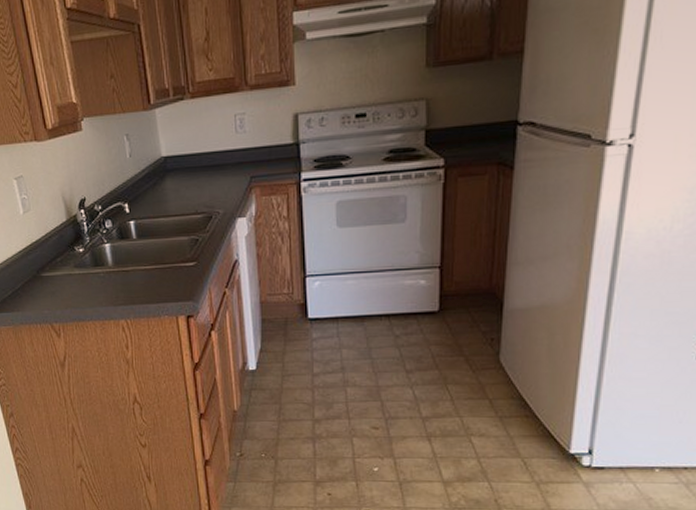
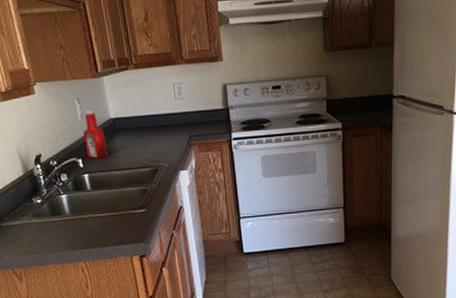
ketchup bottle: none [130,146,158,204] -> present [82,109,109,159]

